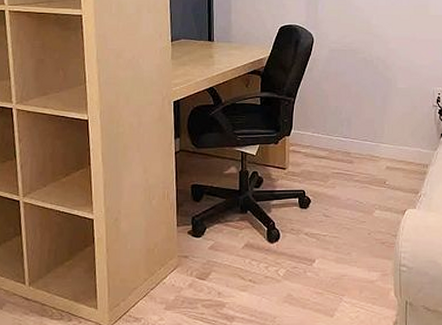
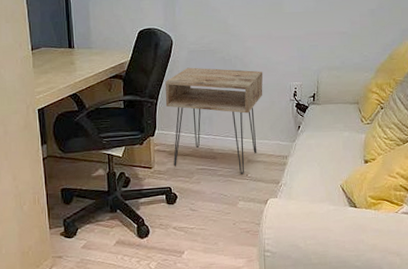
nightstand: none [303,67,406,182] -> present [165,67,263,175]

